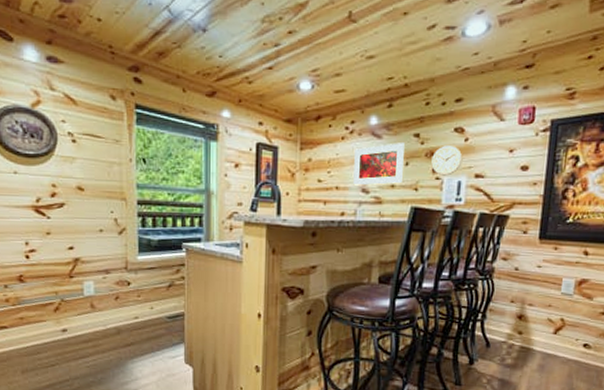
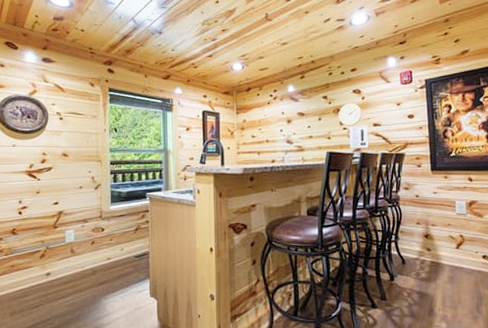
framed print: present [353,143,405,186] -> none [279,104,319,138]

